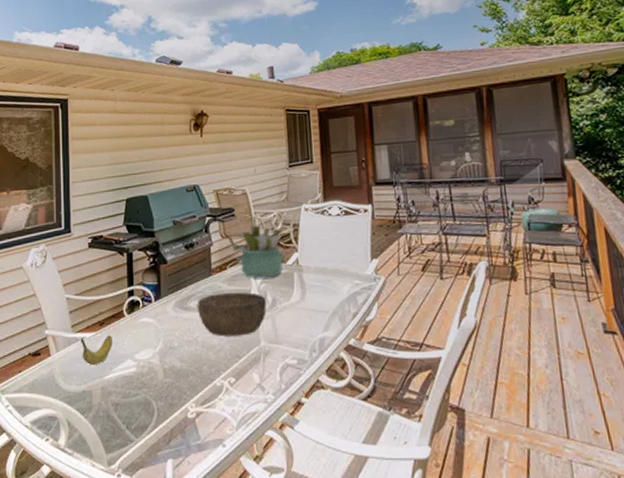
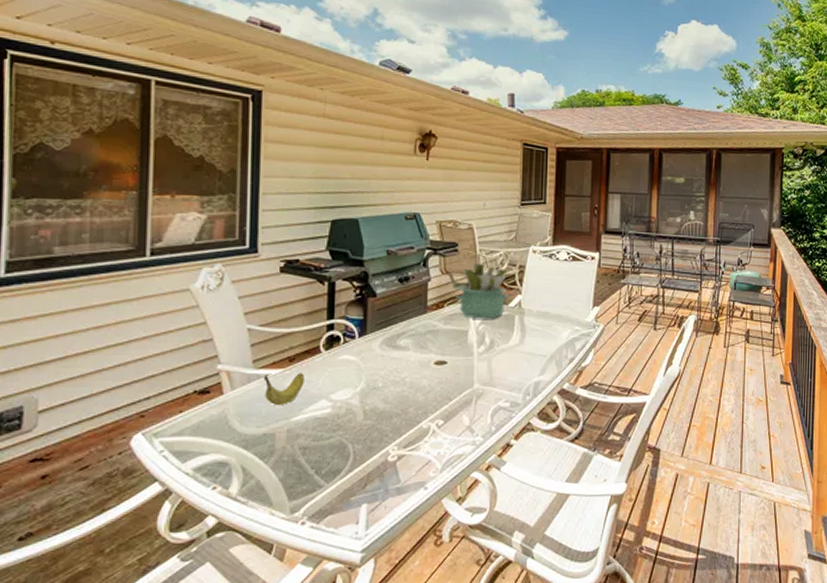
bowl: present [198,292,267,337] -> none [408,332,483,378]

